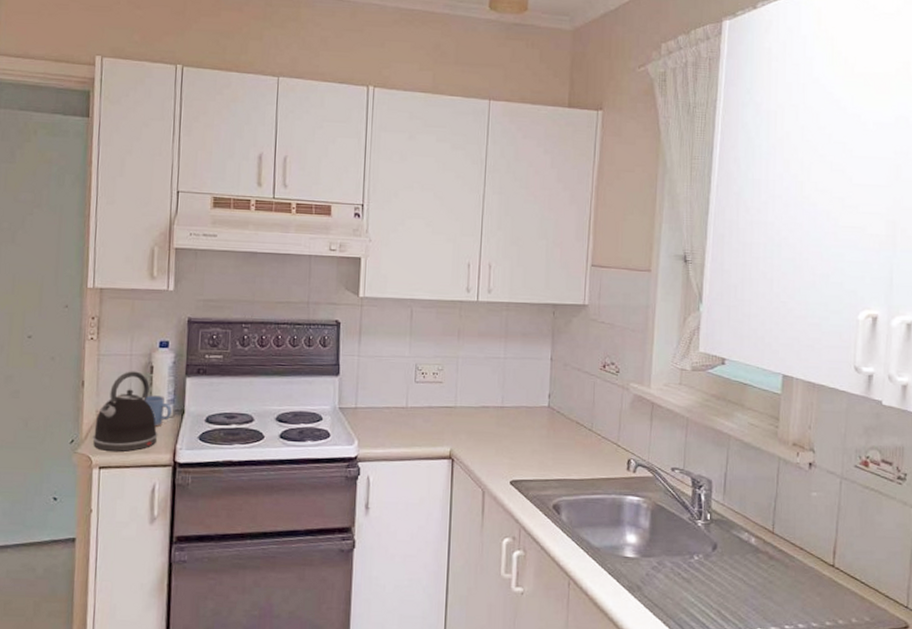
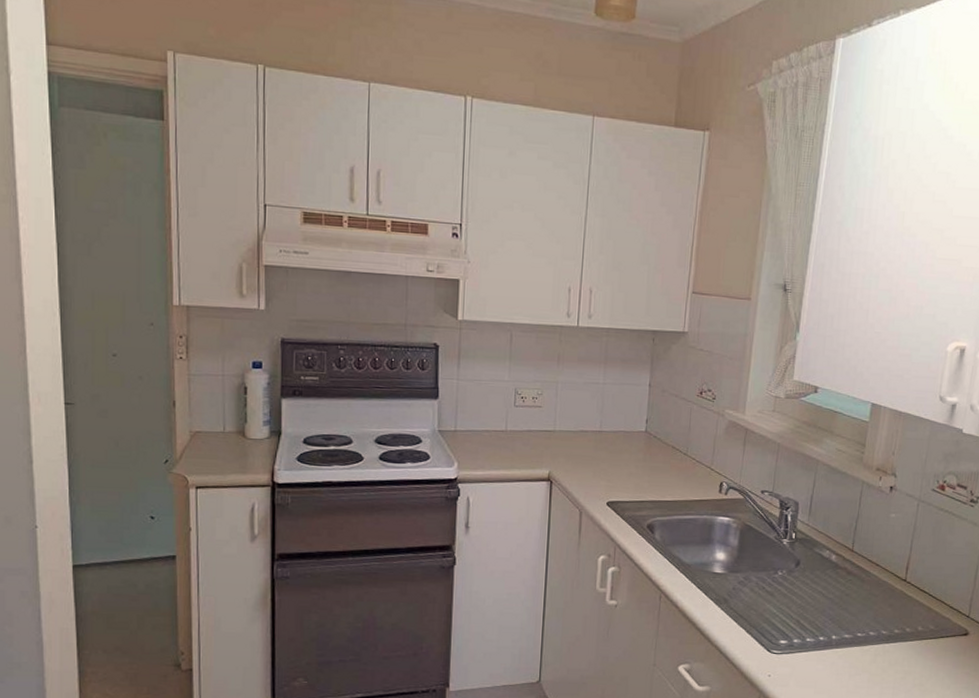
kettle: present [92,371,158,452] -> none [187,391,255,472]
mug: present [145,395,173,427] -> none [240,416,269,448]

